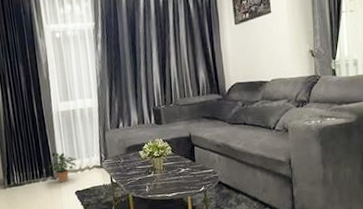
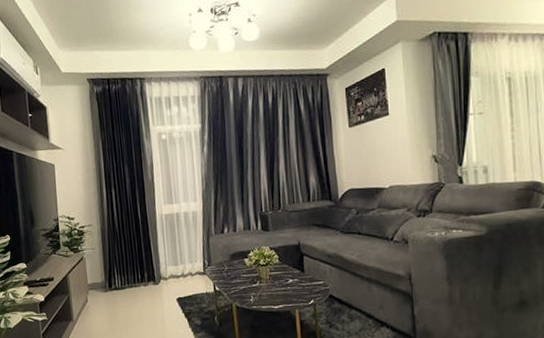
potted plant: present [49,152,76,183] -> none [151,256,179,288]

